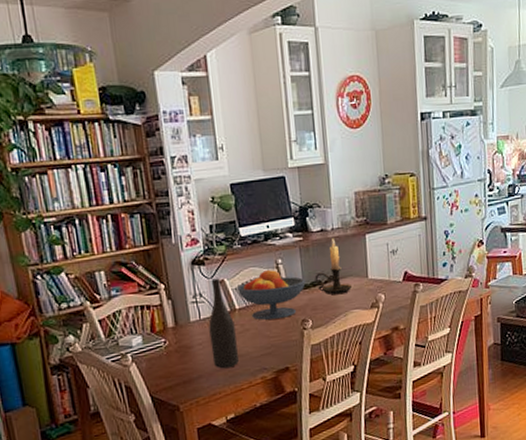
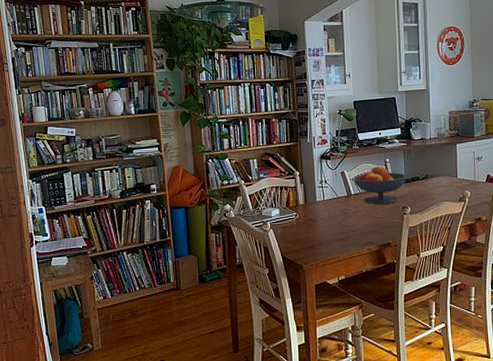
wine bottle: present [208,278,239,369] -> none [330,170,351,240]
candle holder: present [315,238,353,295] -> none [414,145,445,189]

